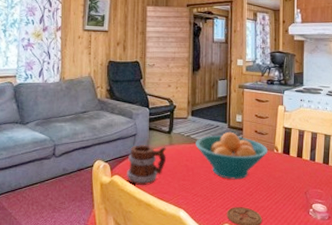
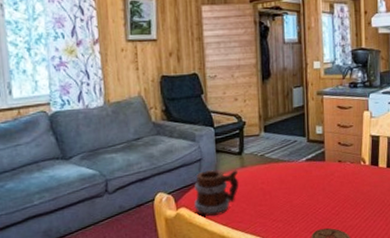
fruit bowl: present [196,131,268,180] -> none [271,146,354,200]

